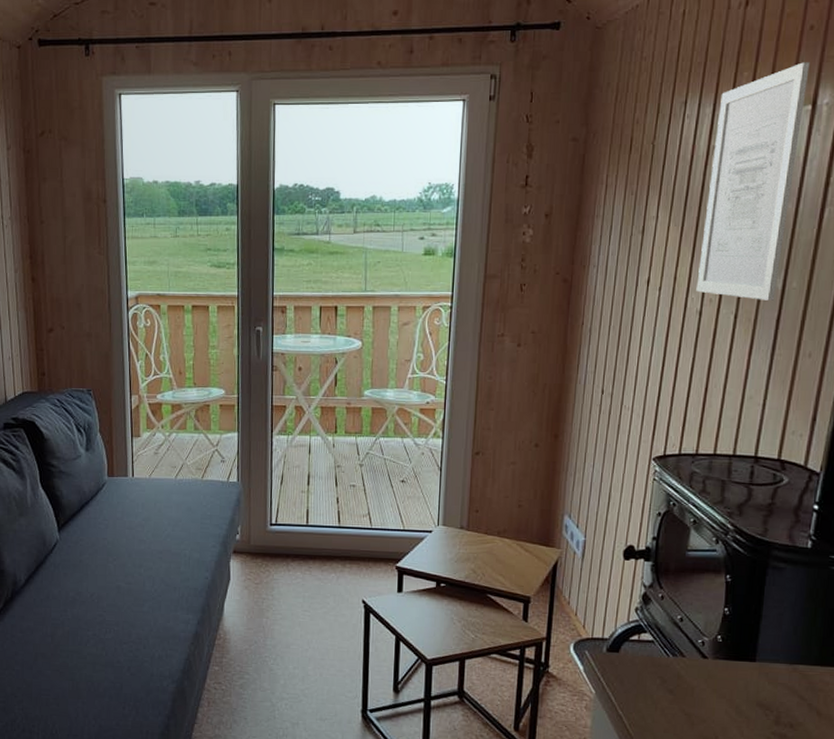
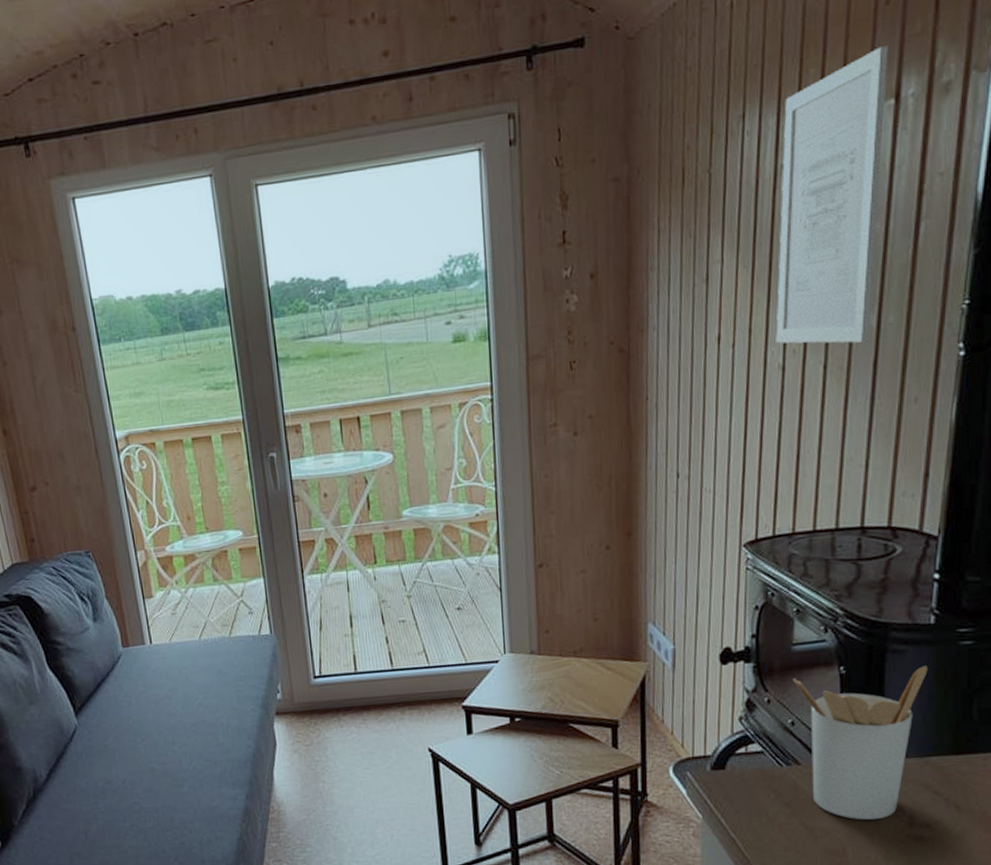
utensil holder: none [685,580,802,715] -> present [793,666,928,820]

